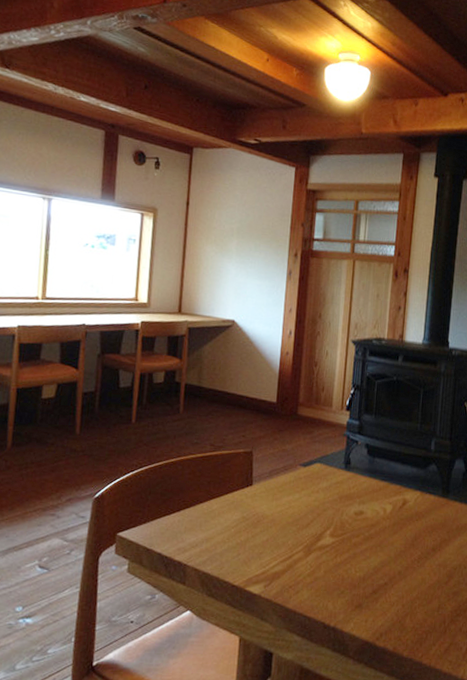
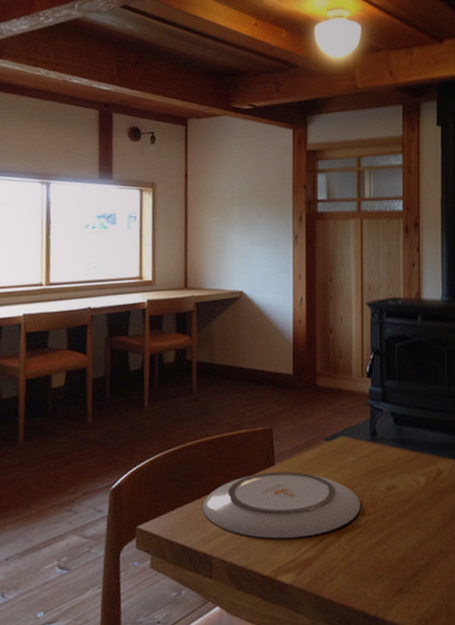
plate: none [180,491,330,554] -> present [202,471,361,539]

